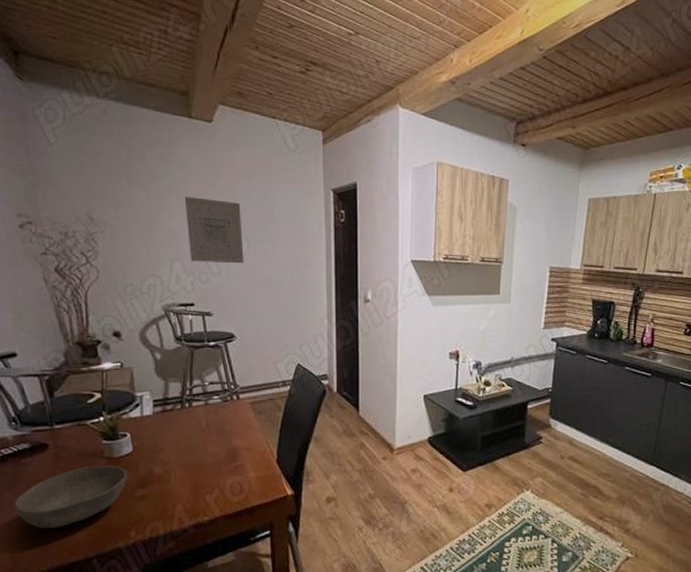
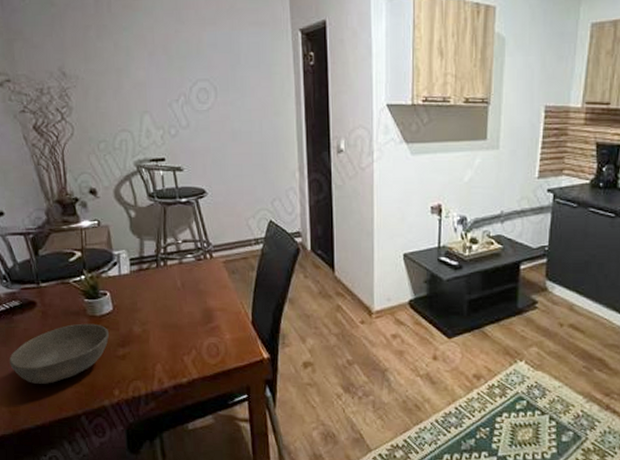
wall art: present [184,196,244,264] -> none [151,45,212,115]

